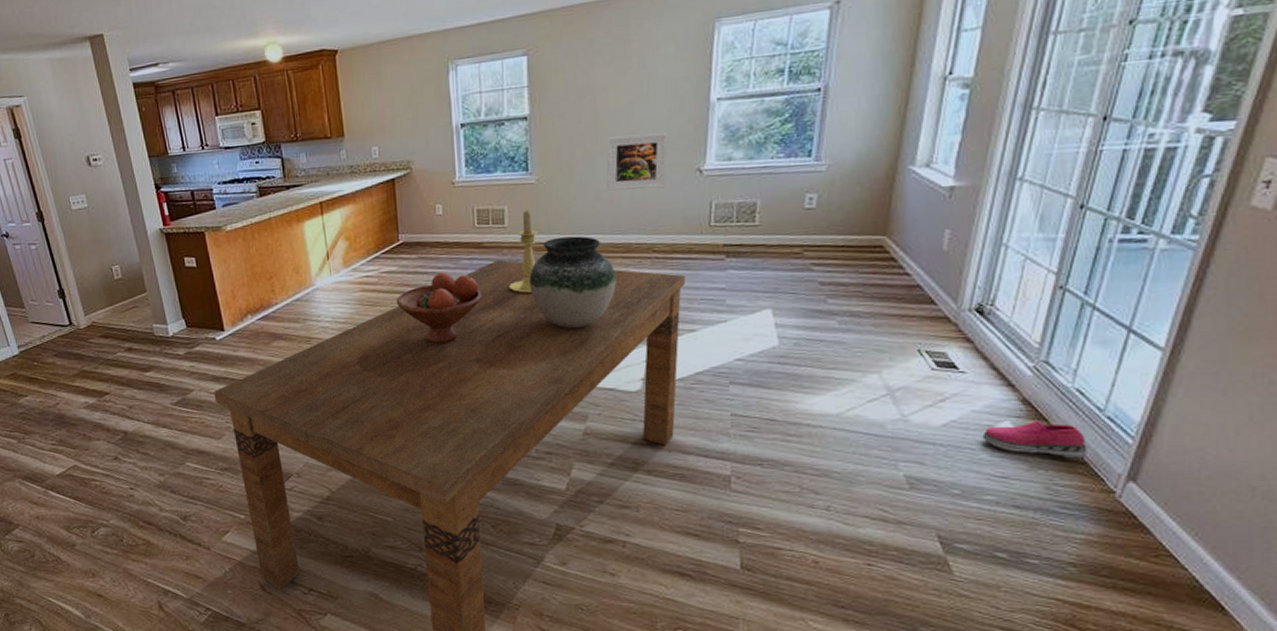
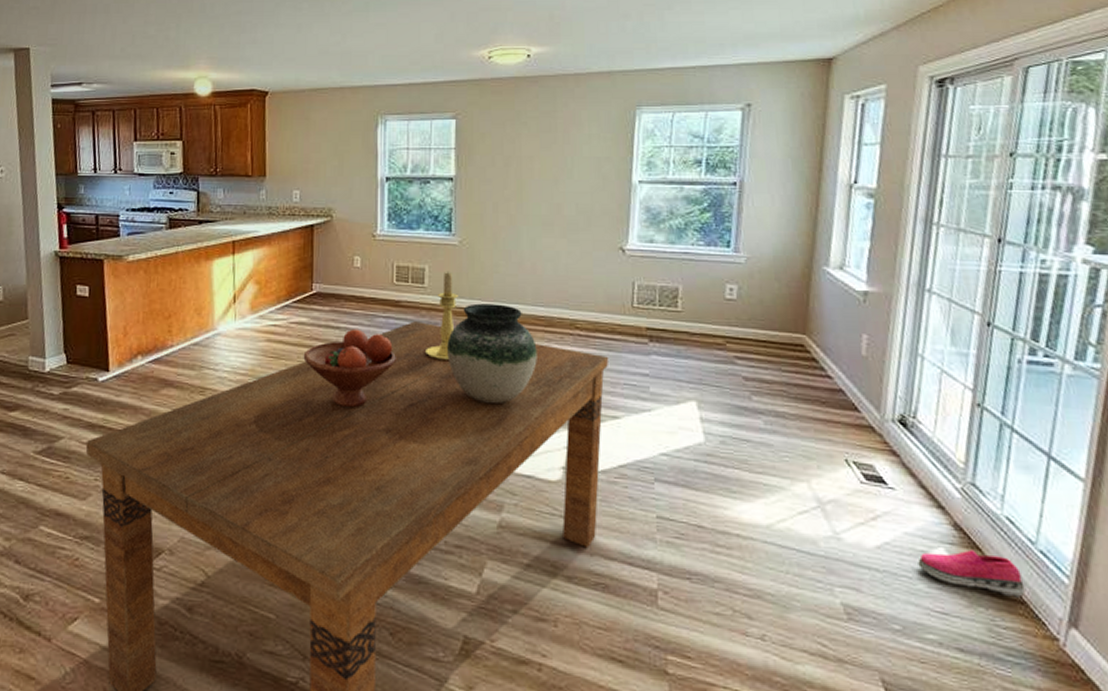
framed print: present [606,132,668,191] -> none [530,207,591,263]

